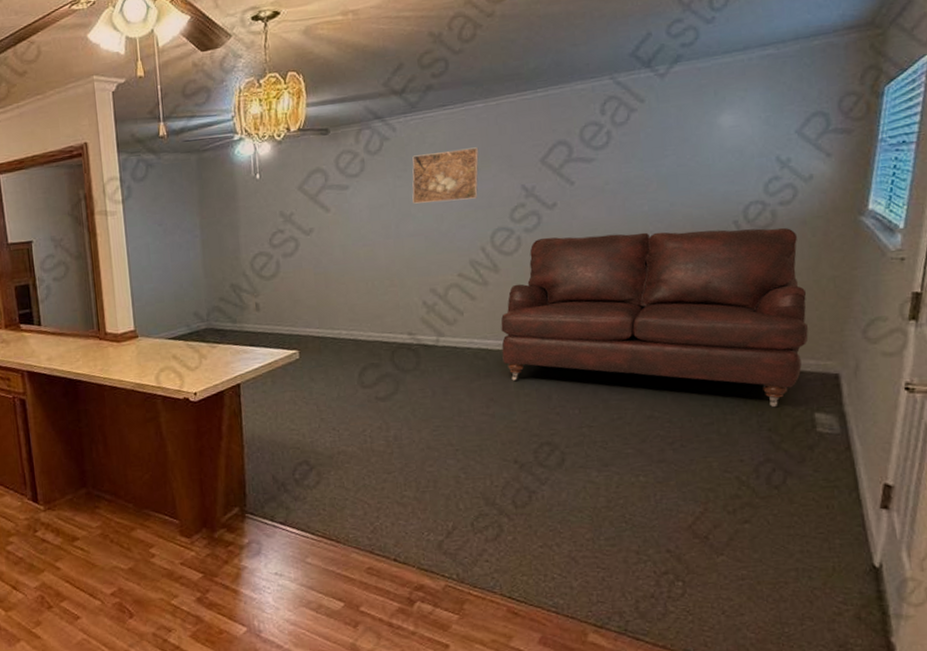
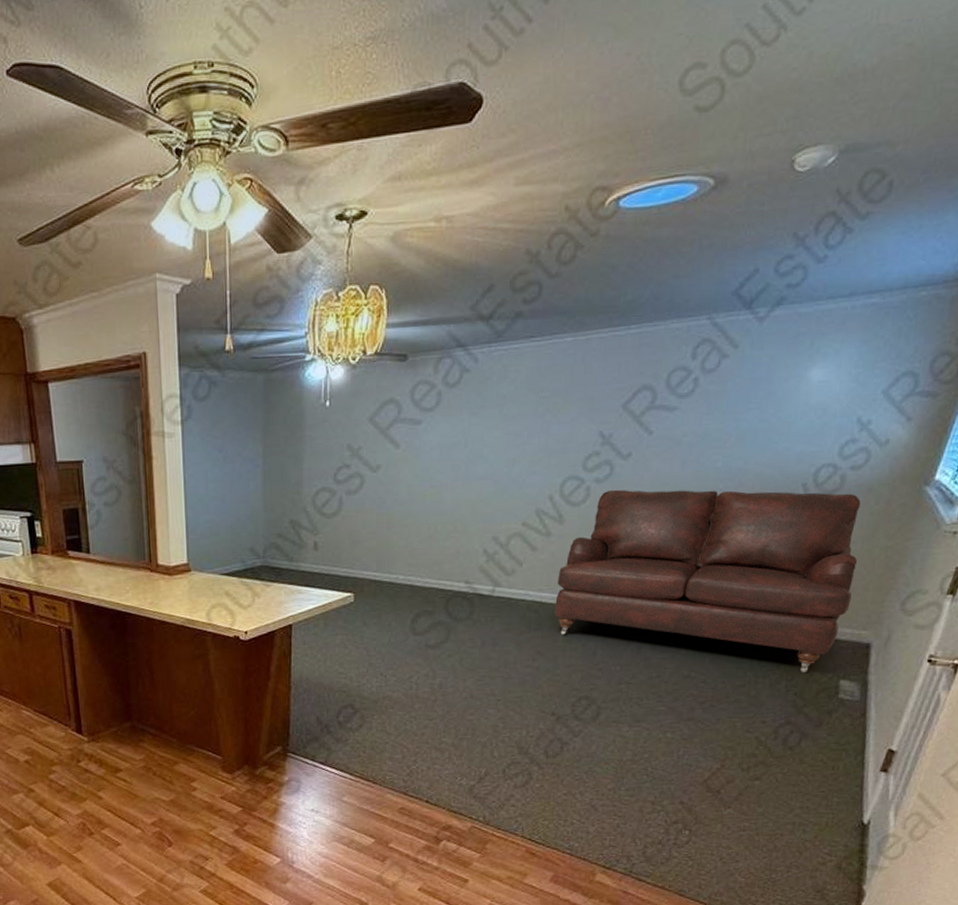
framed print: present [412,147,479,204] -> none [486,386,562,445]

